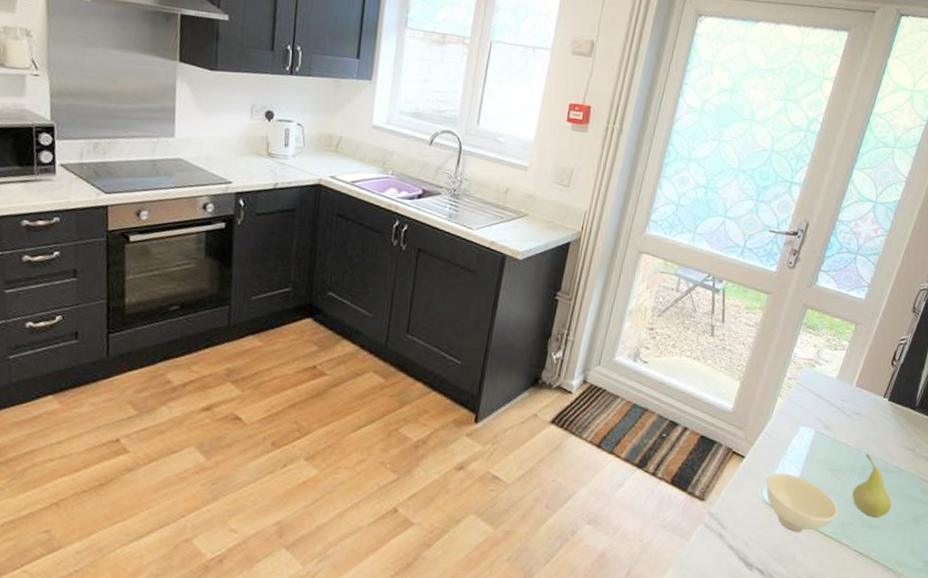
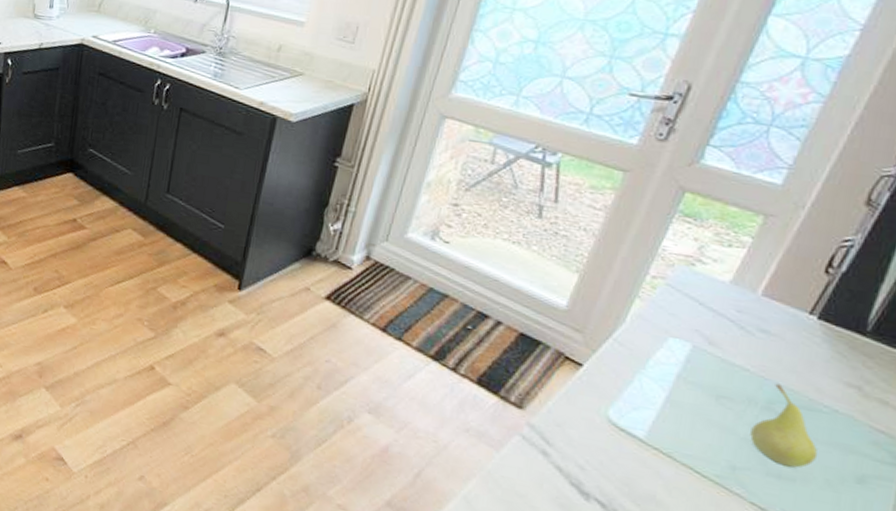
bowl: present [766,472,839,531] -> none [613,389,727,468]

